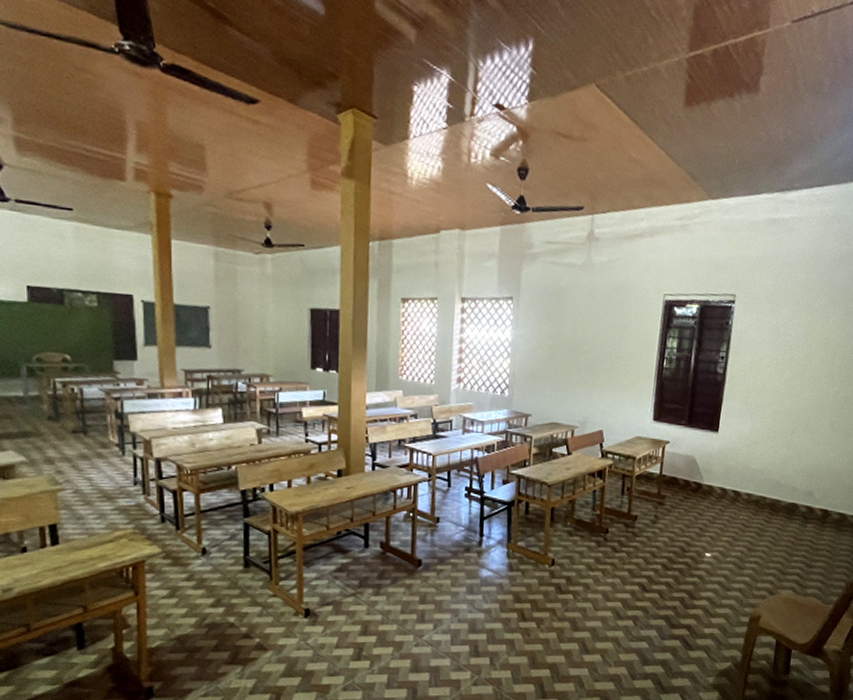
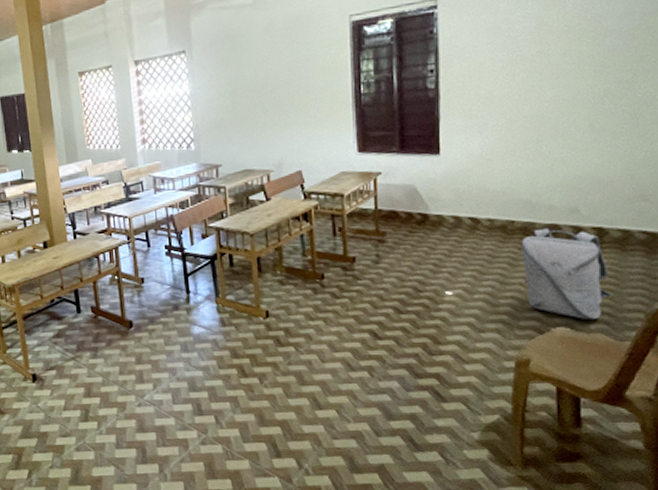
backpack: none [766,506,826,586] -> present [521,228,612,320]

